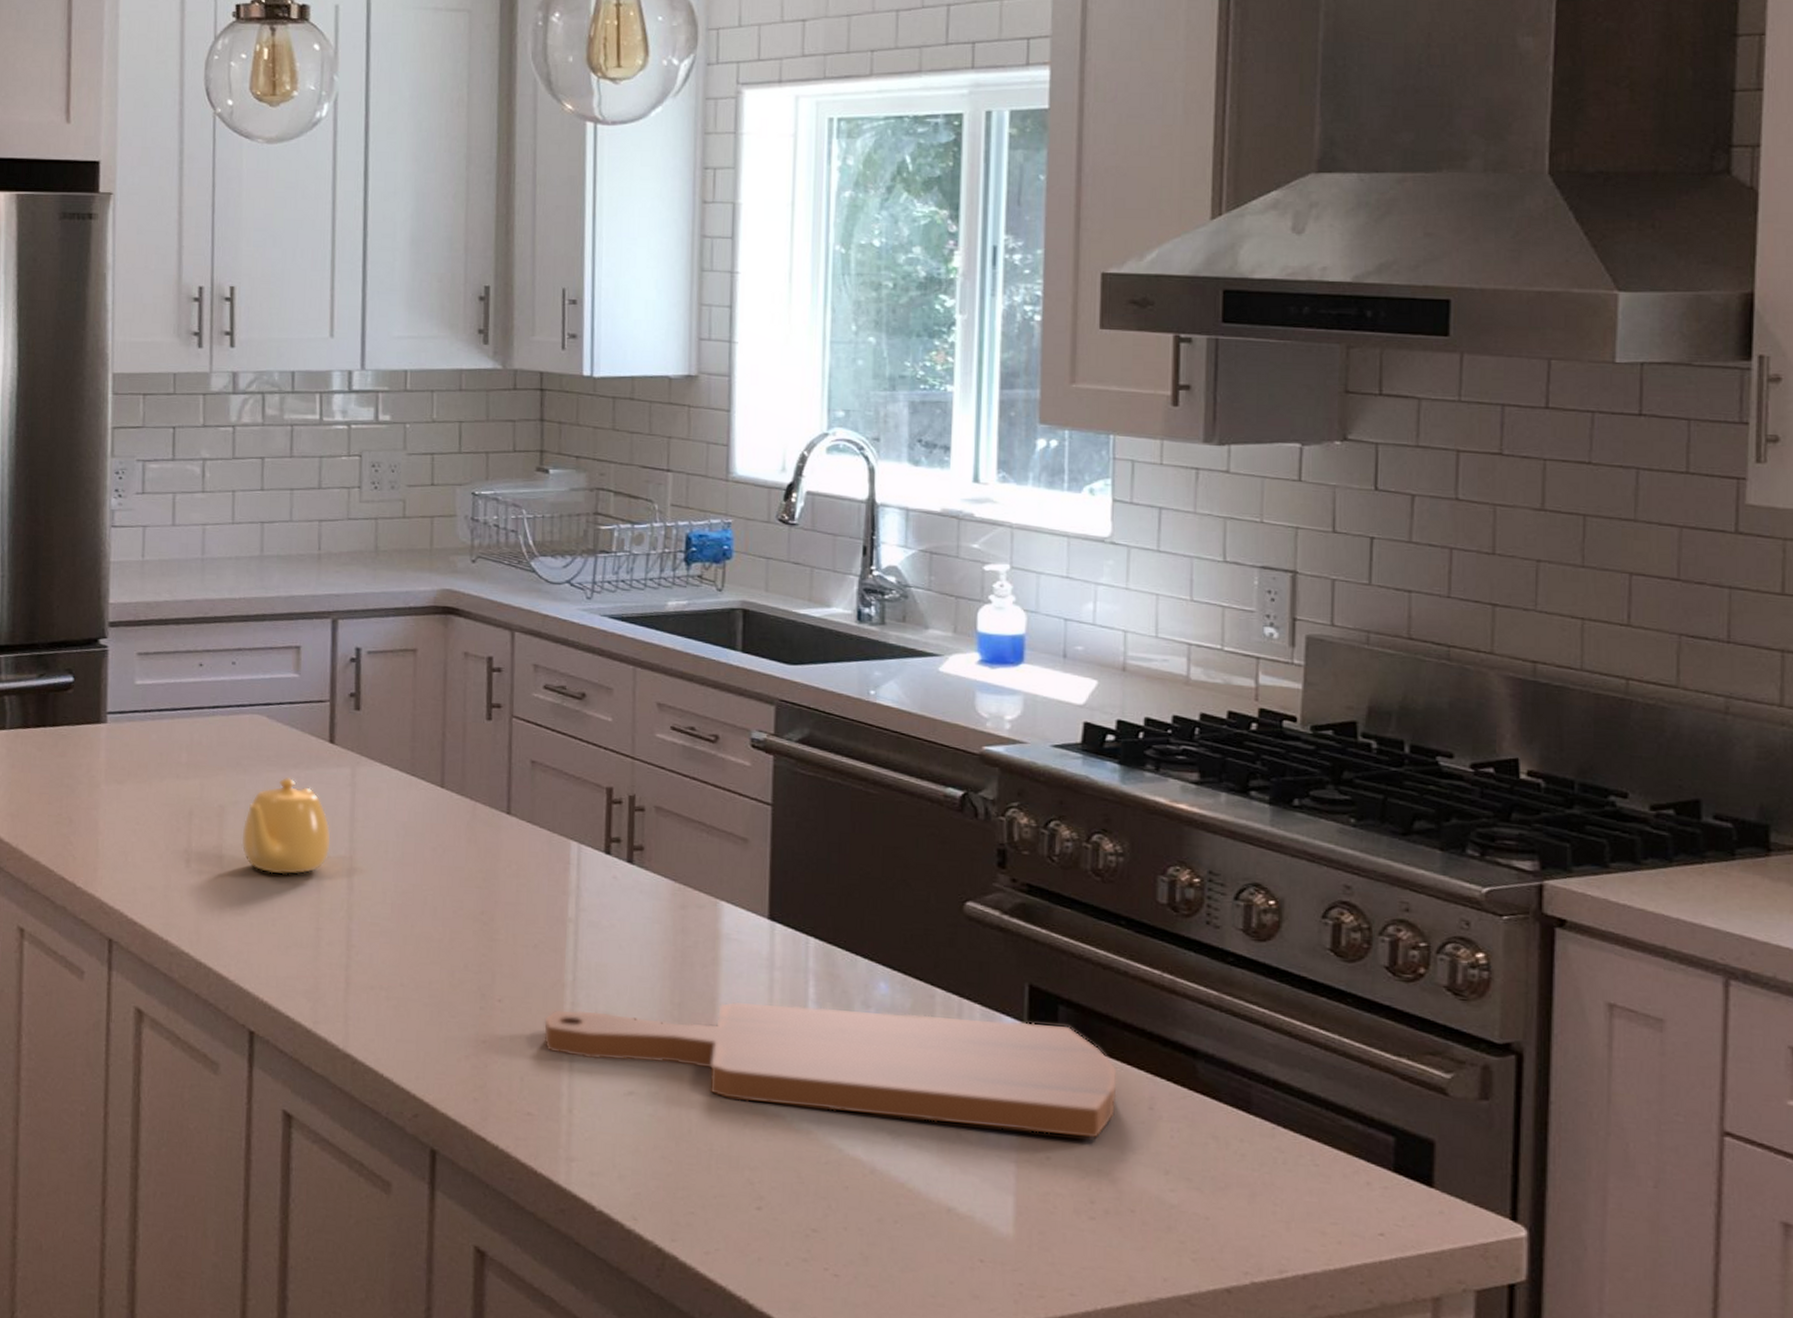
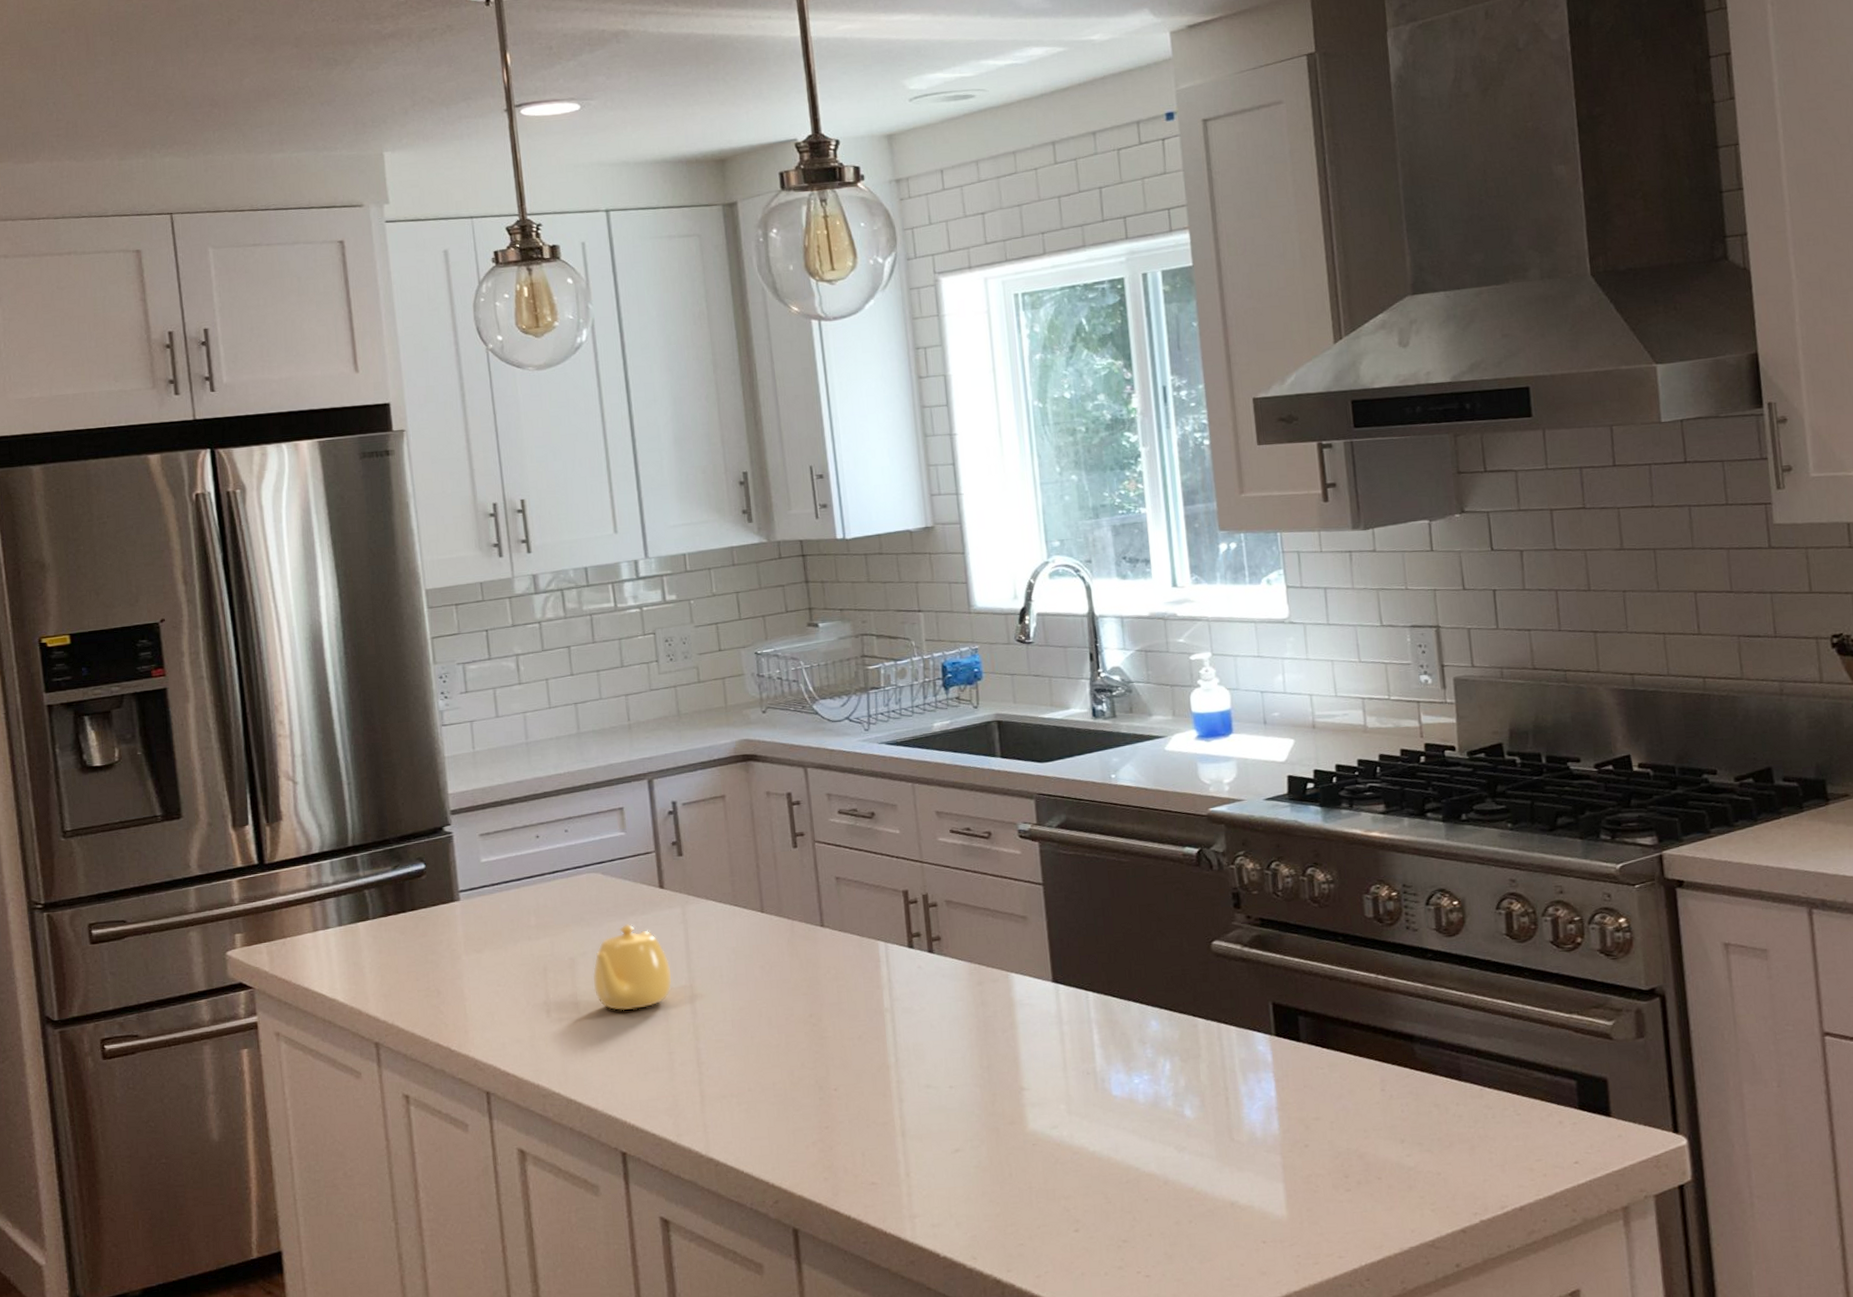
cutting board: present [544,1001,1117,1139] -> none [876,1032,1355,1141]

